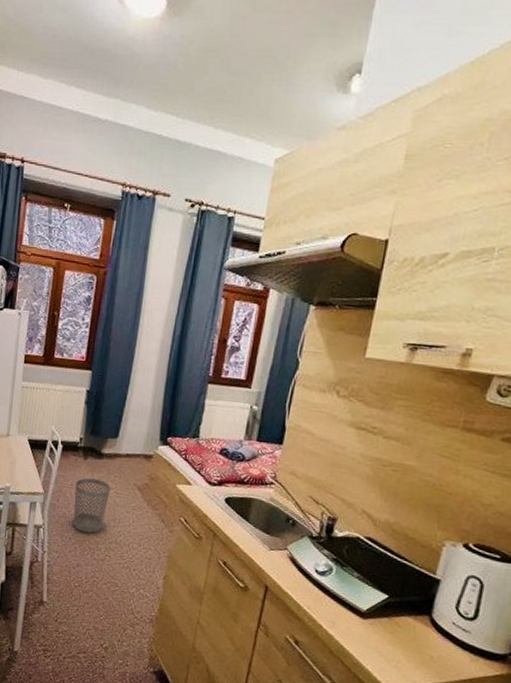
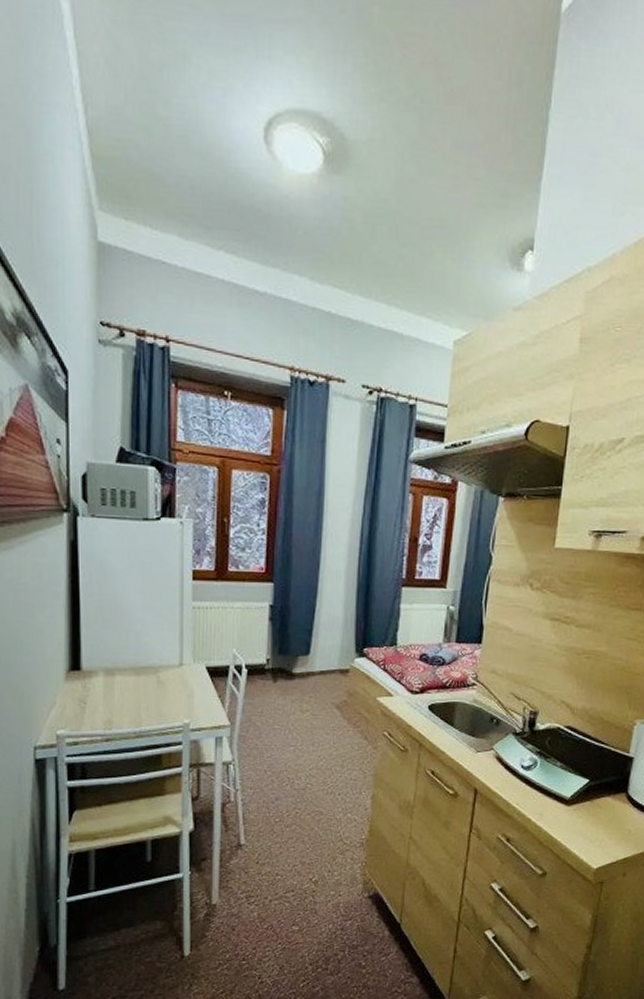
wastebasket: present [73,478,111,533] -> none [266,702,306,762]

